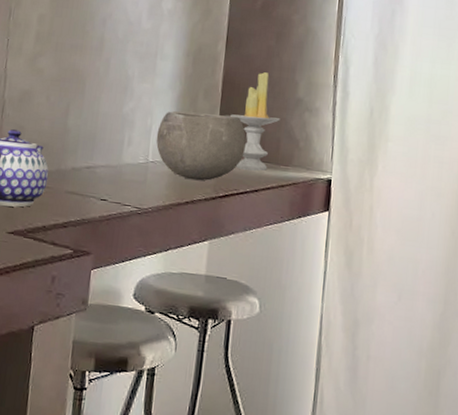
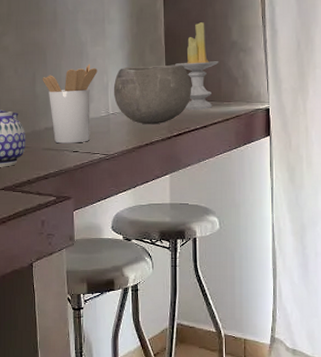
utensil holder: none [76,102,142,191] -> present [42,64,98,144]

